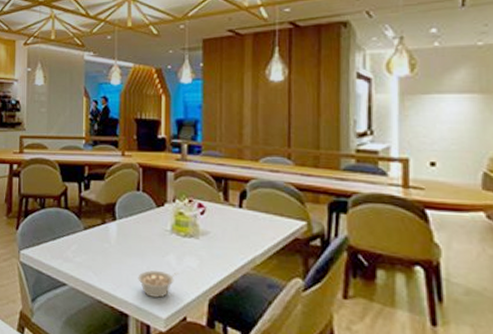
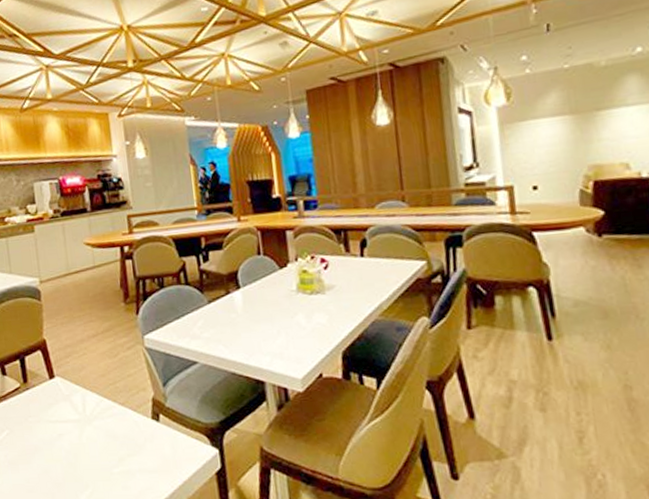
legume: present [138,270,180,298] -> none [269,330,310,360]

